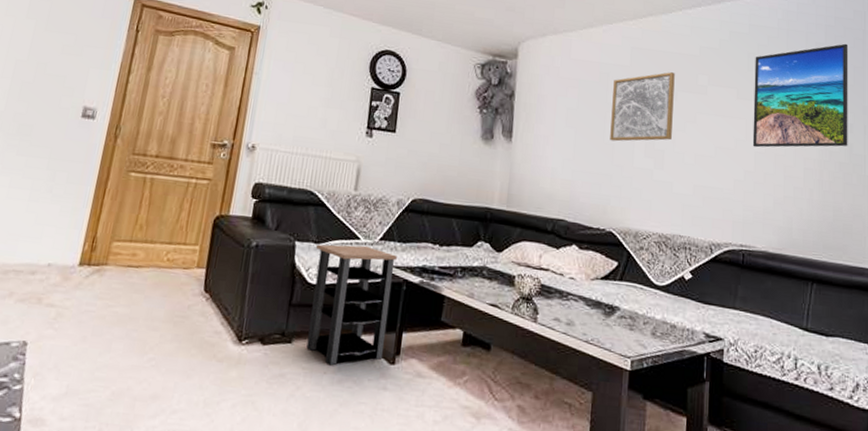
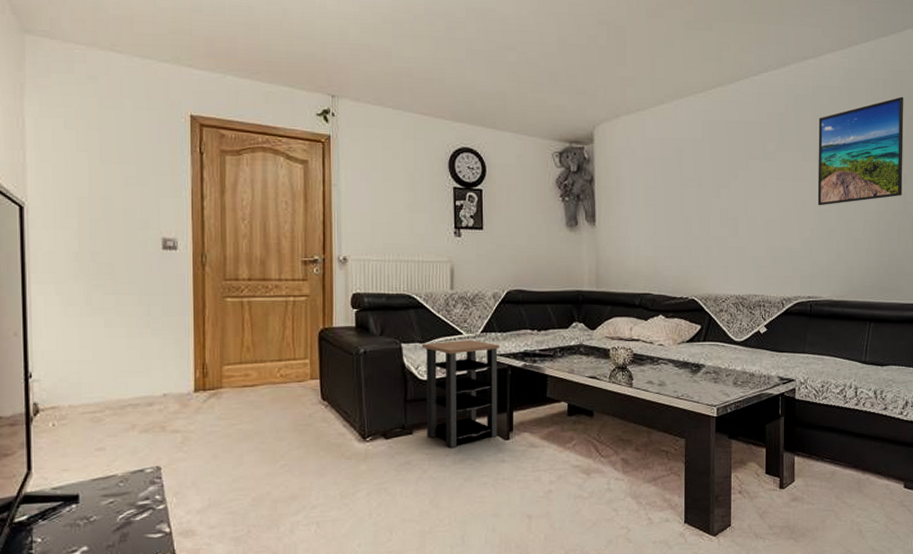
wall art: present [610,72,675,142] -> none [687,142,745,215]

